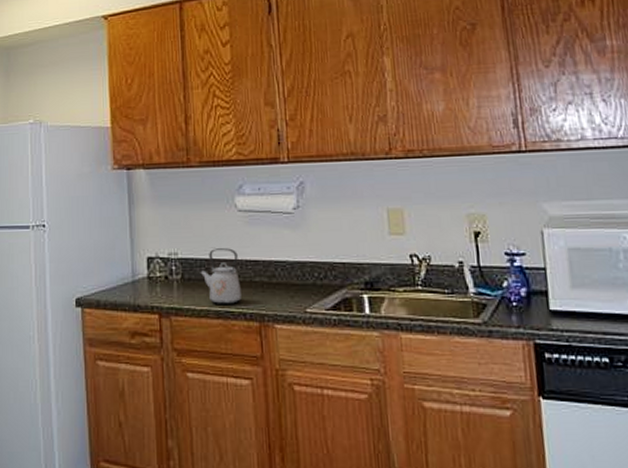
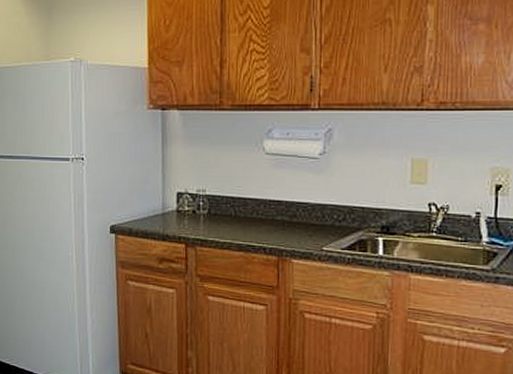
kettle: present [200,248,241,305] -> none [225,188,263,240]

